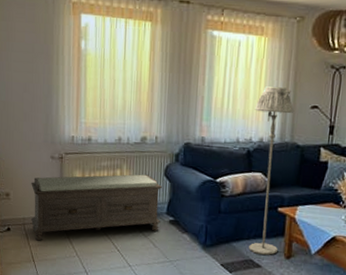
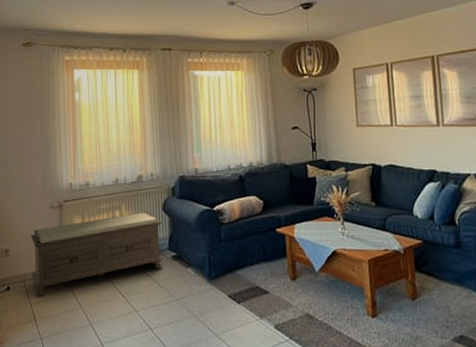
floor lamp: present [249,86,294,255] -> none [241,113,283,279]

